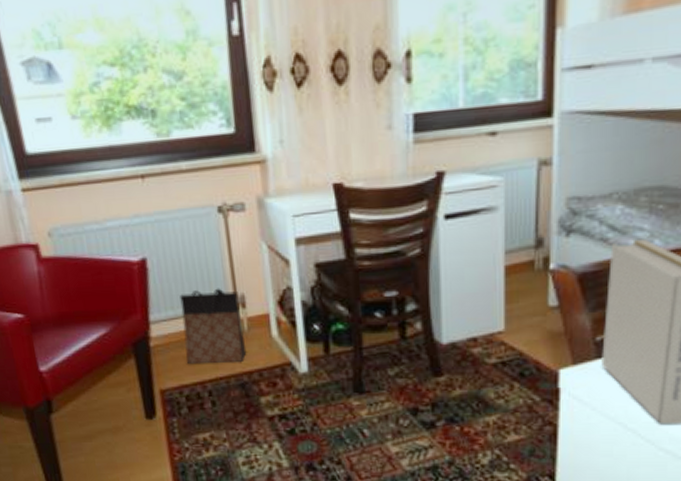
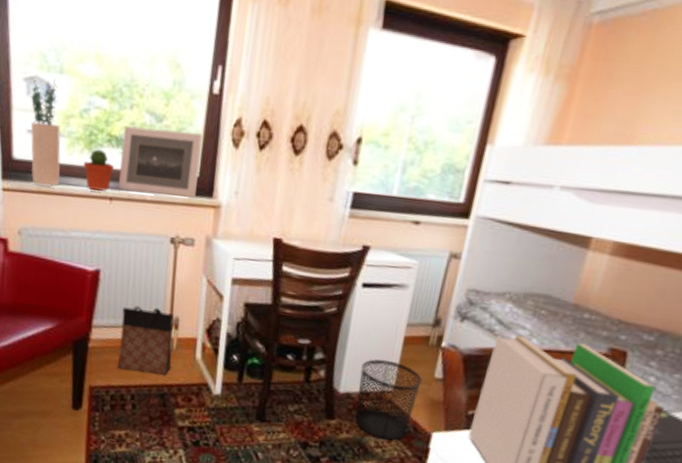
vase: none [32,57,84,179] -> present [31,79,61,187]
succulent plant: none [104,124,139,172] -> present [83,149,114,192]
picture frame: none [141,83,236,165] -> present [118,126,203,199]
waste bin: none [462,296,535,388] -> present [355,359,422,441]

